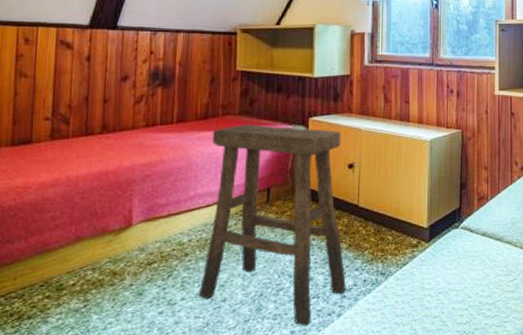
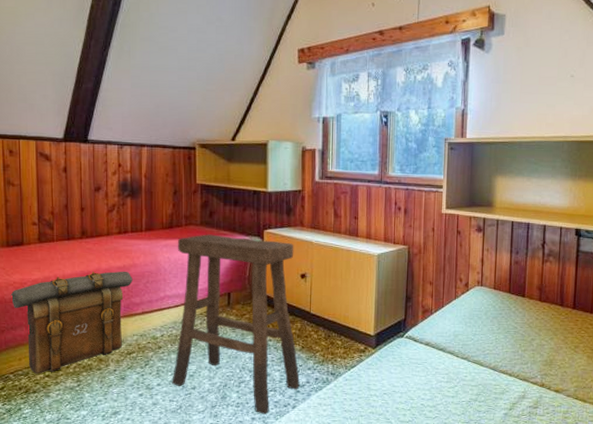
backpack: none [10,168,159,295] -> present [10,271,133,374]

